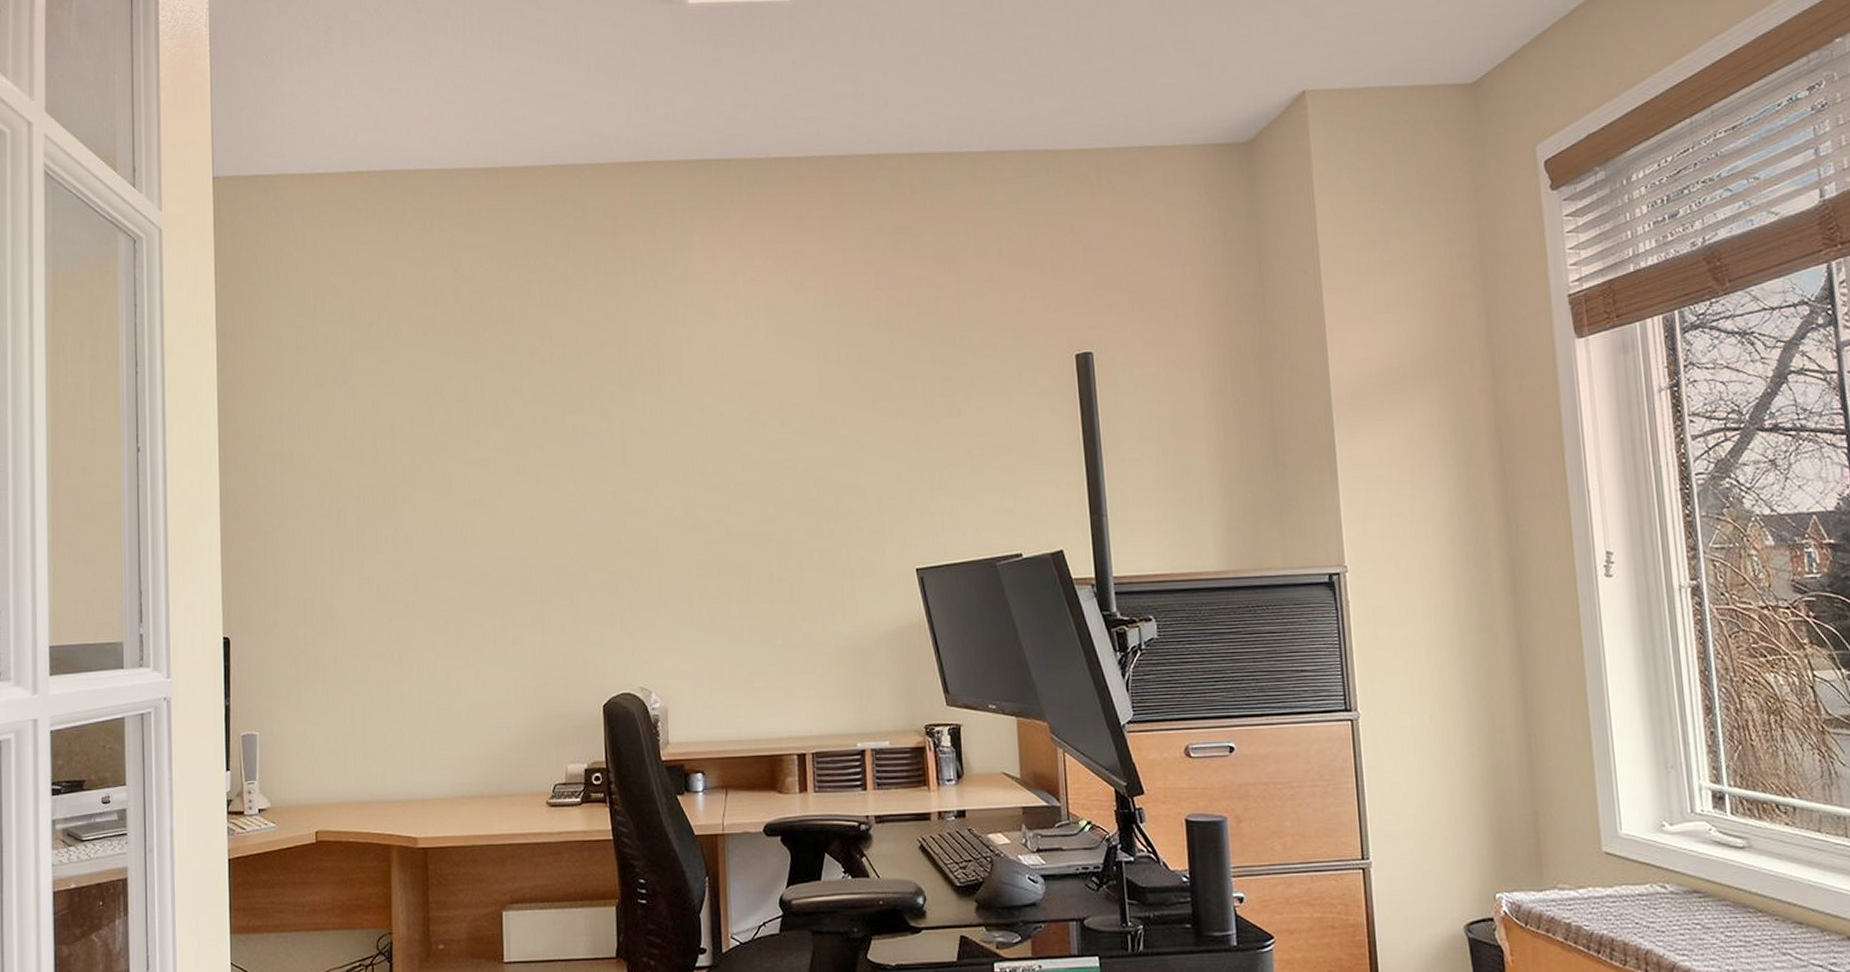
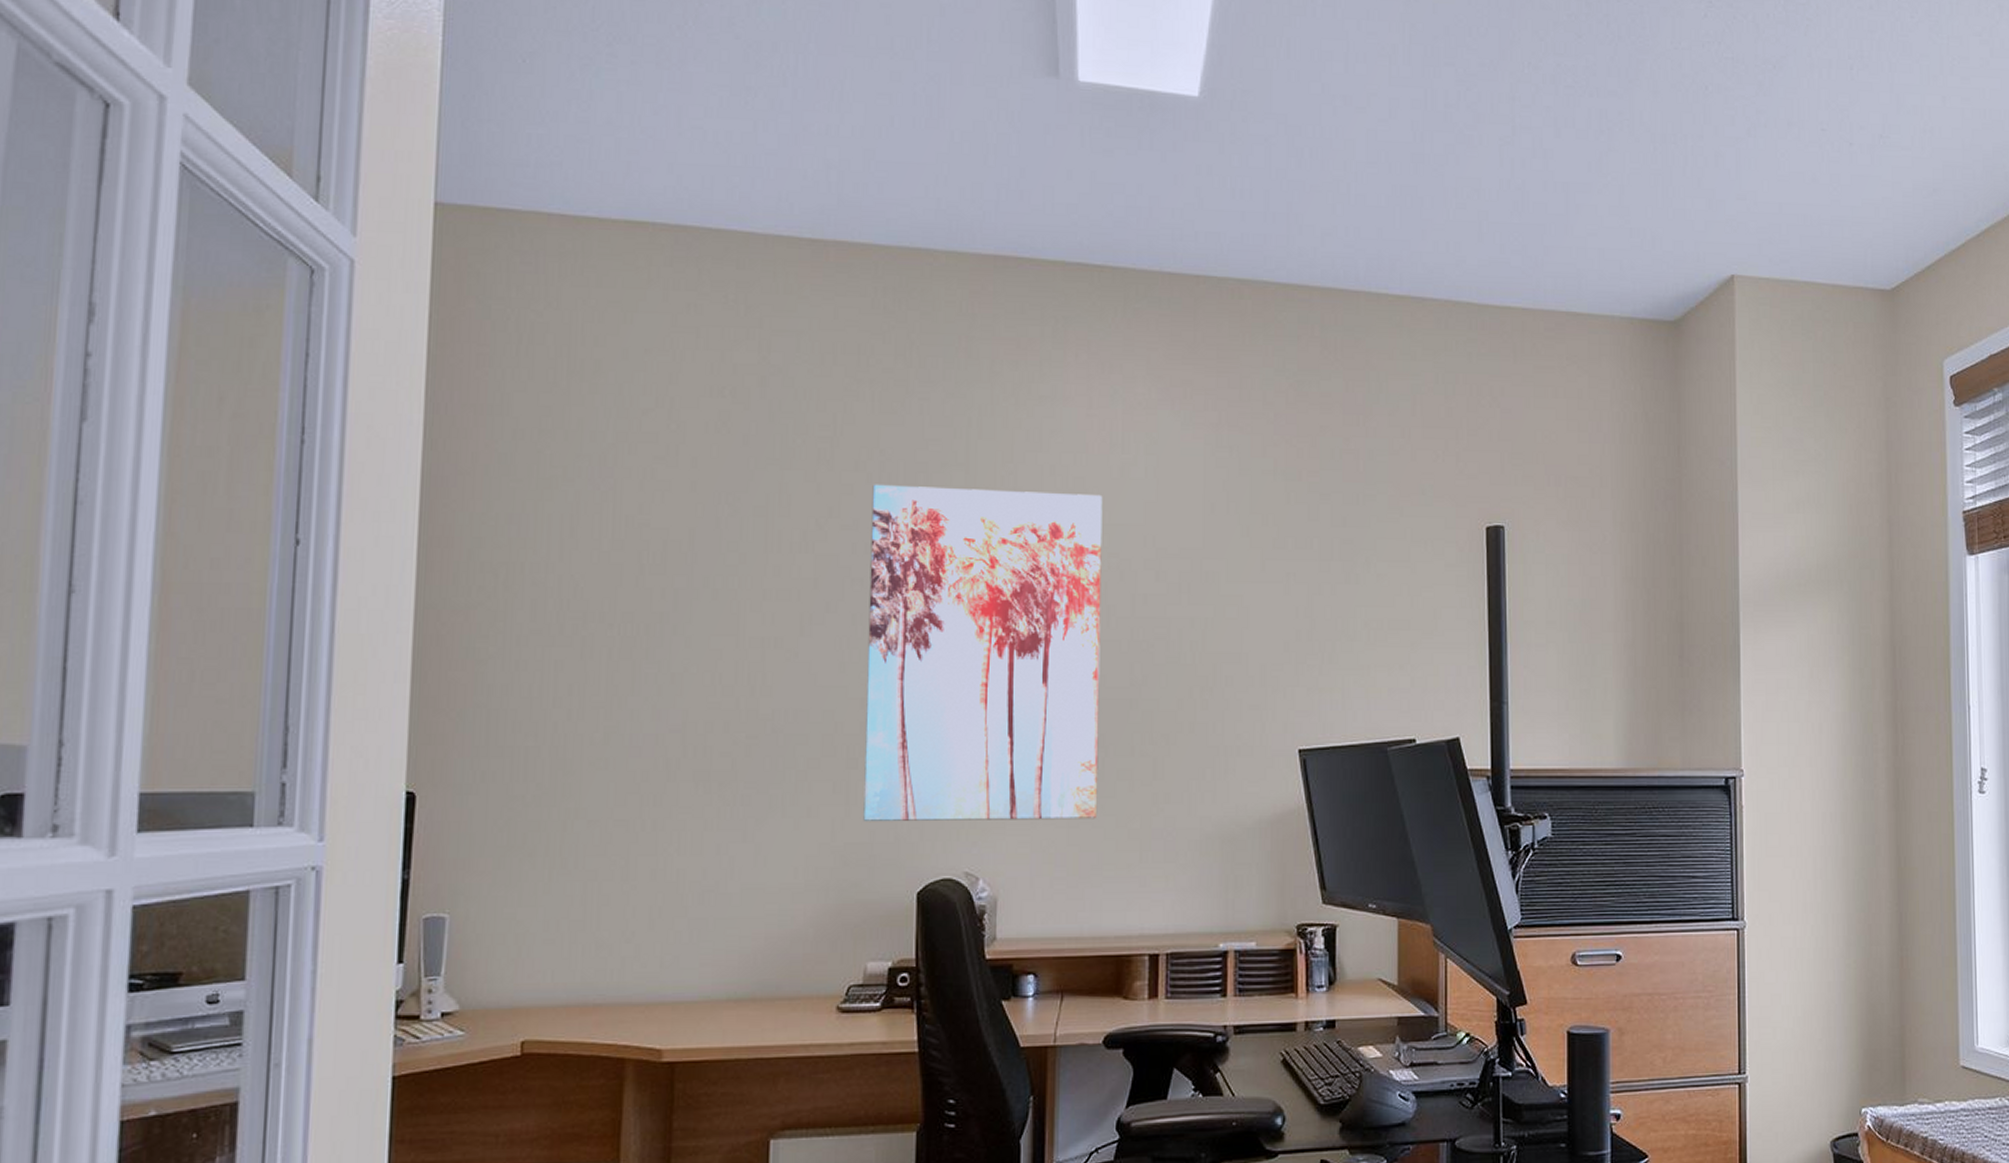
wall art: none [545,357,746,648] -> present [863,484,1103,822]

